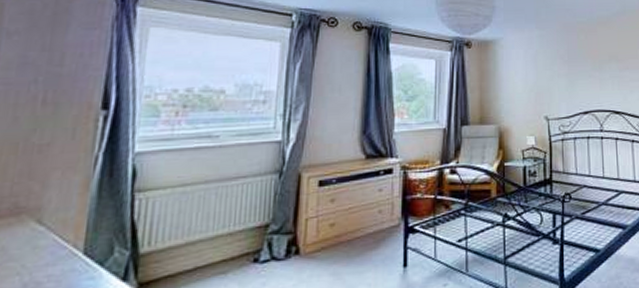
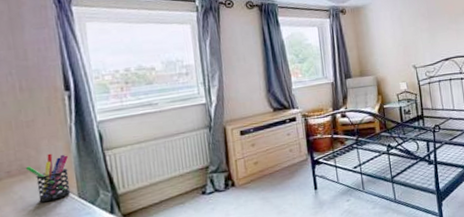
pen holder: none [20,190,85,258] -> present [25,153,71,203]

